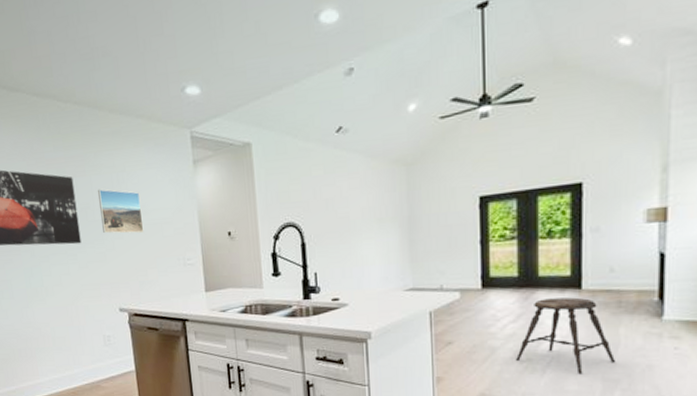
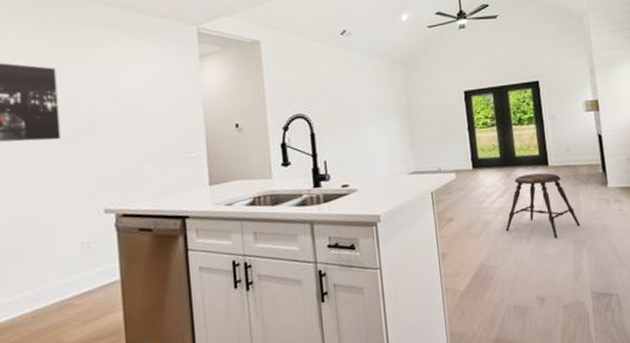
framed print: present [98,189,144,234] -> none [87,81,141,128]

